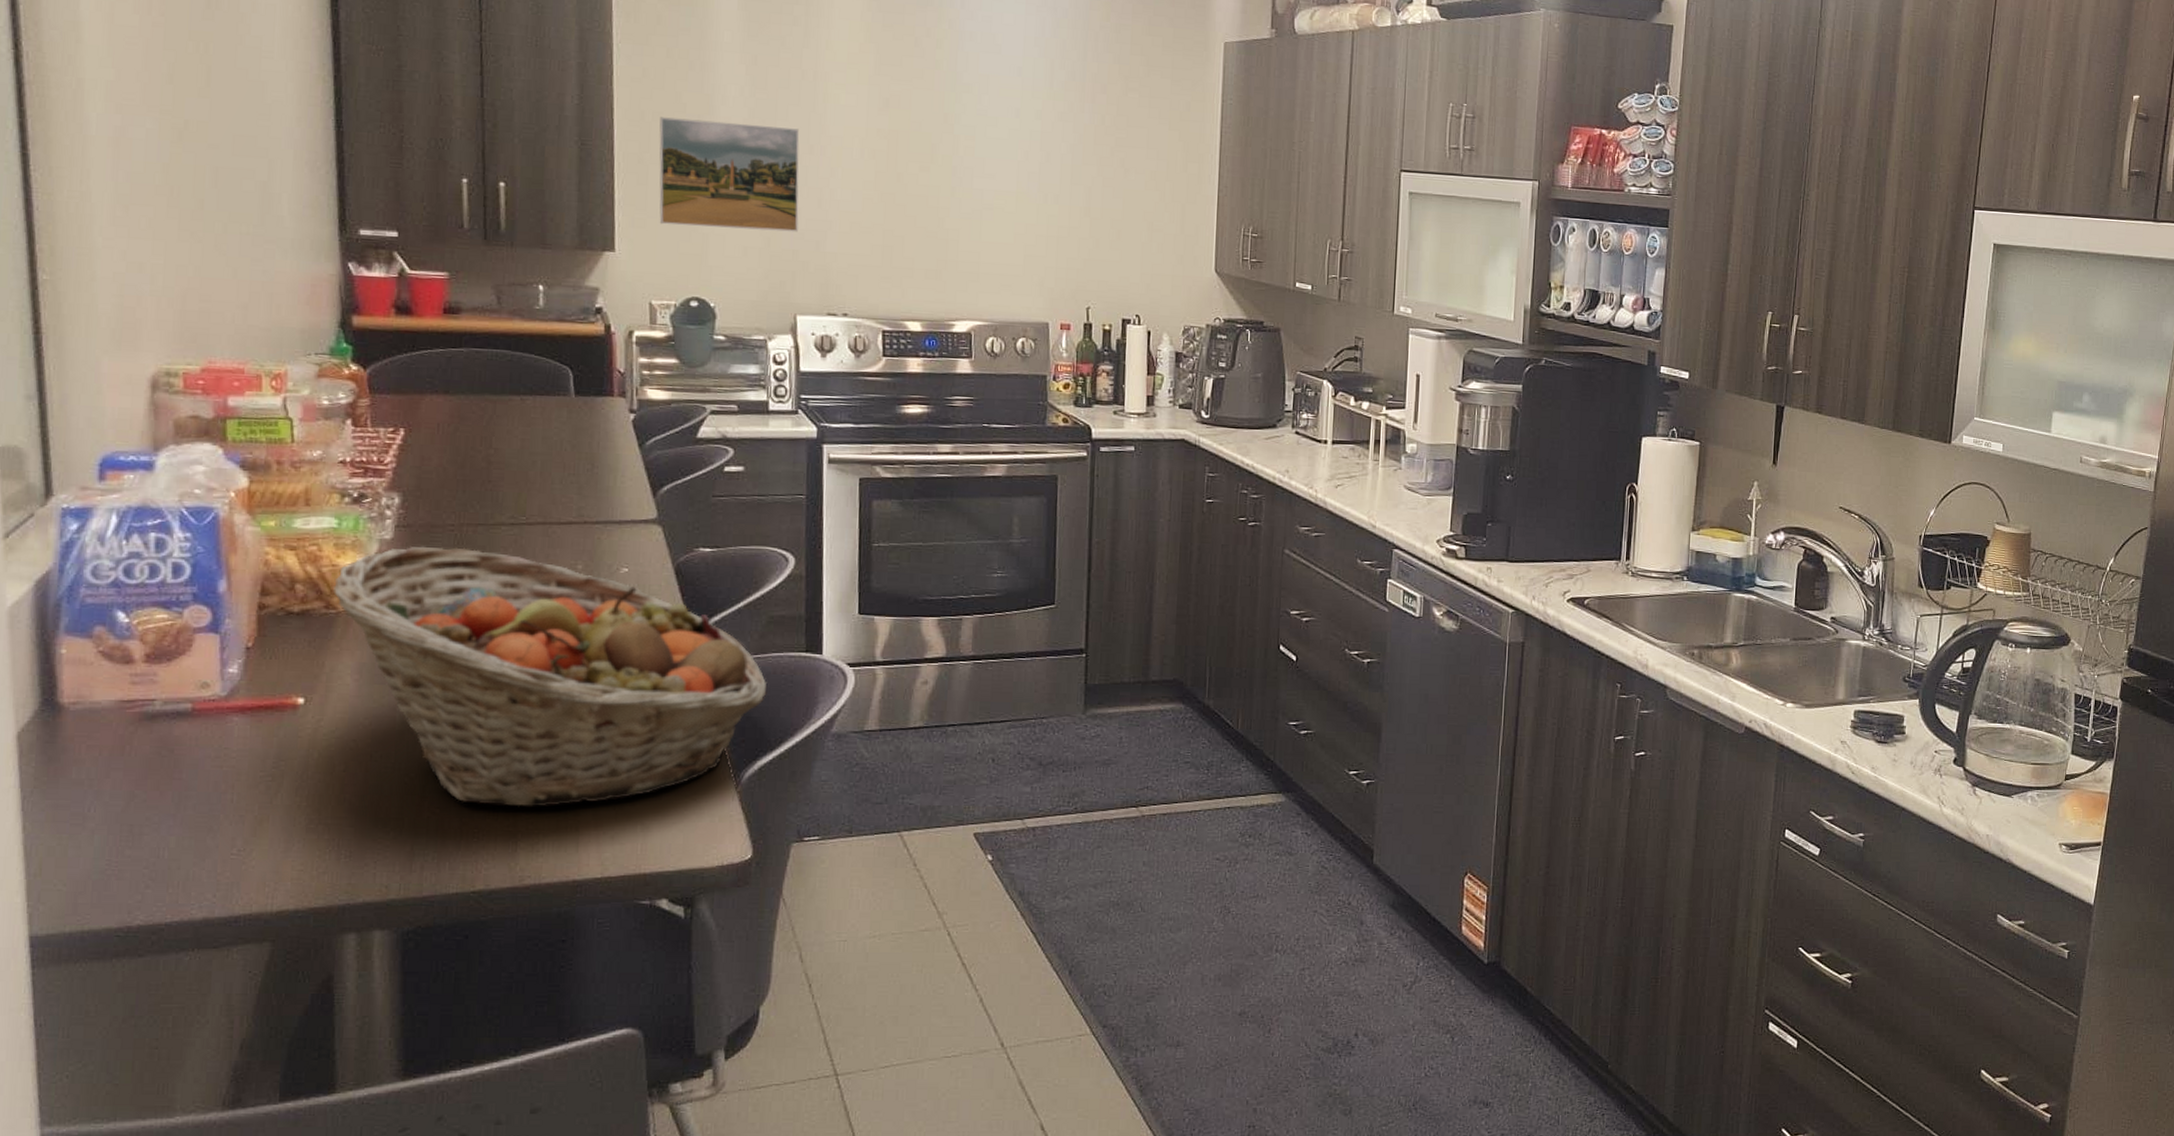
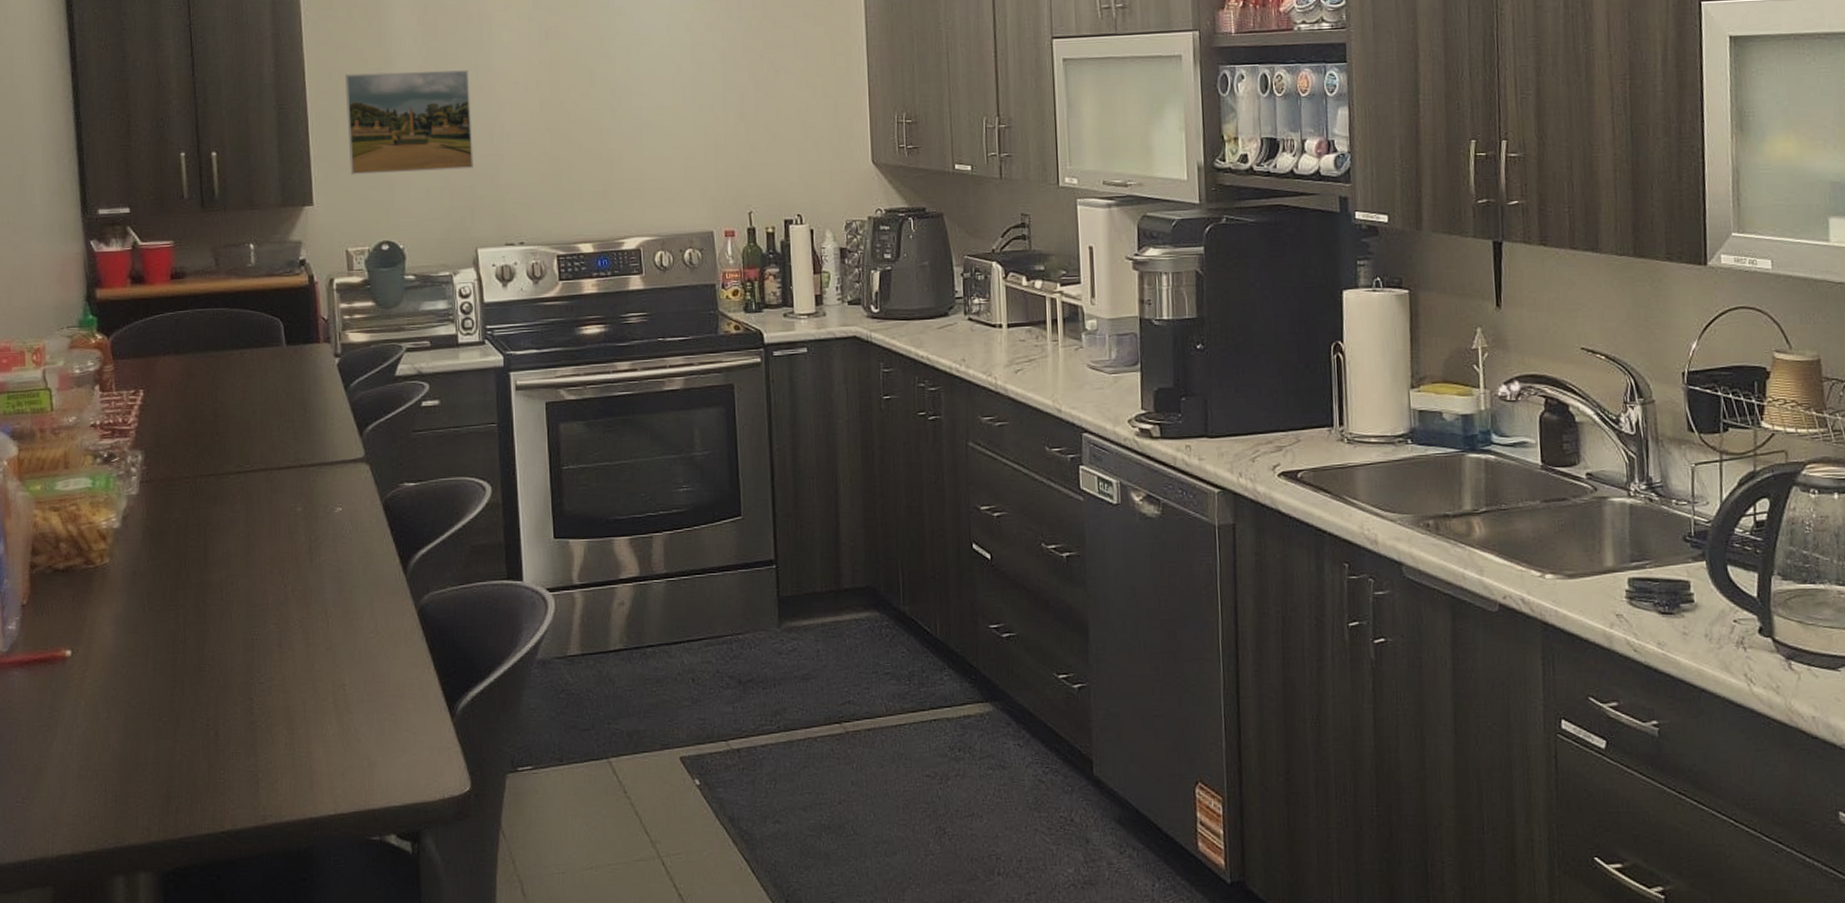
fruit basket: present [332,546,768,808] -> none [90,498,474,747]

